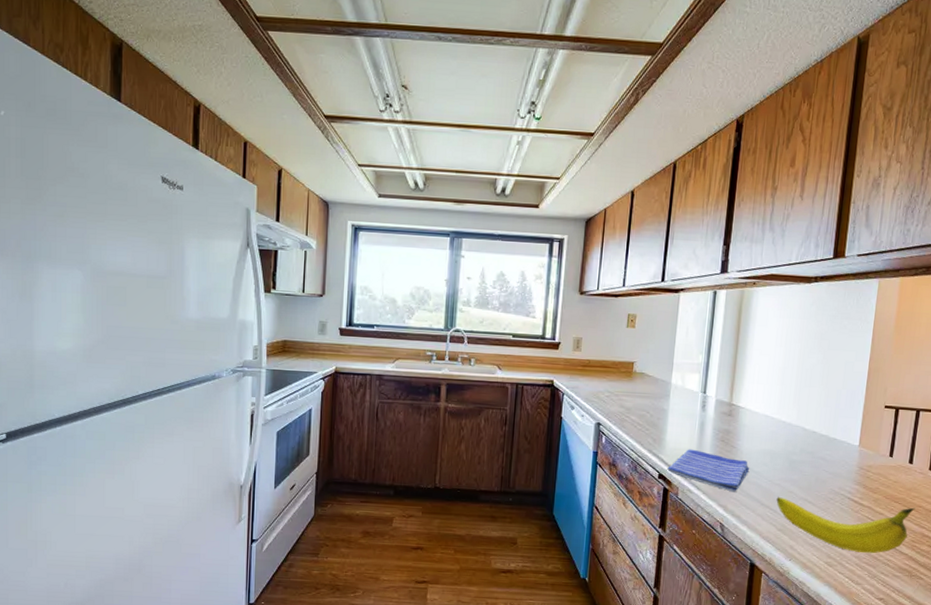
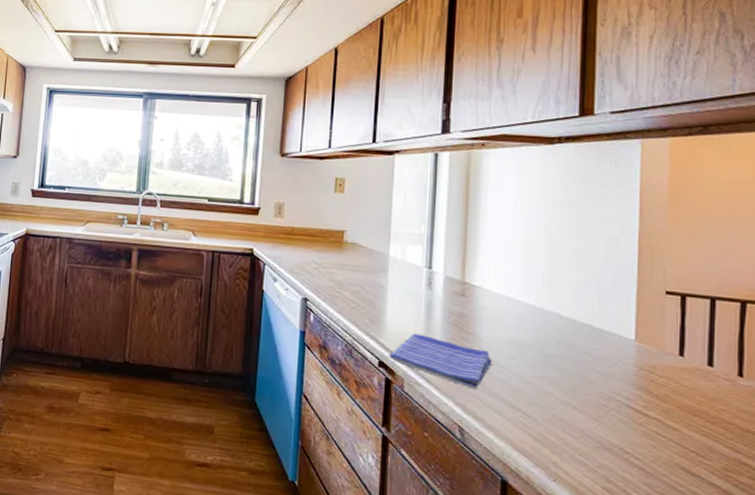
fruit: present [776,496,916,554] -> none [530,397,724,482]

